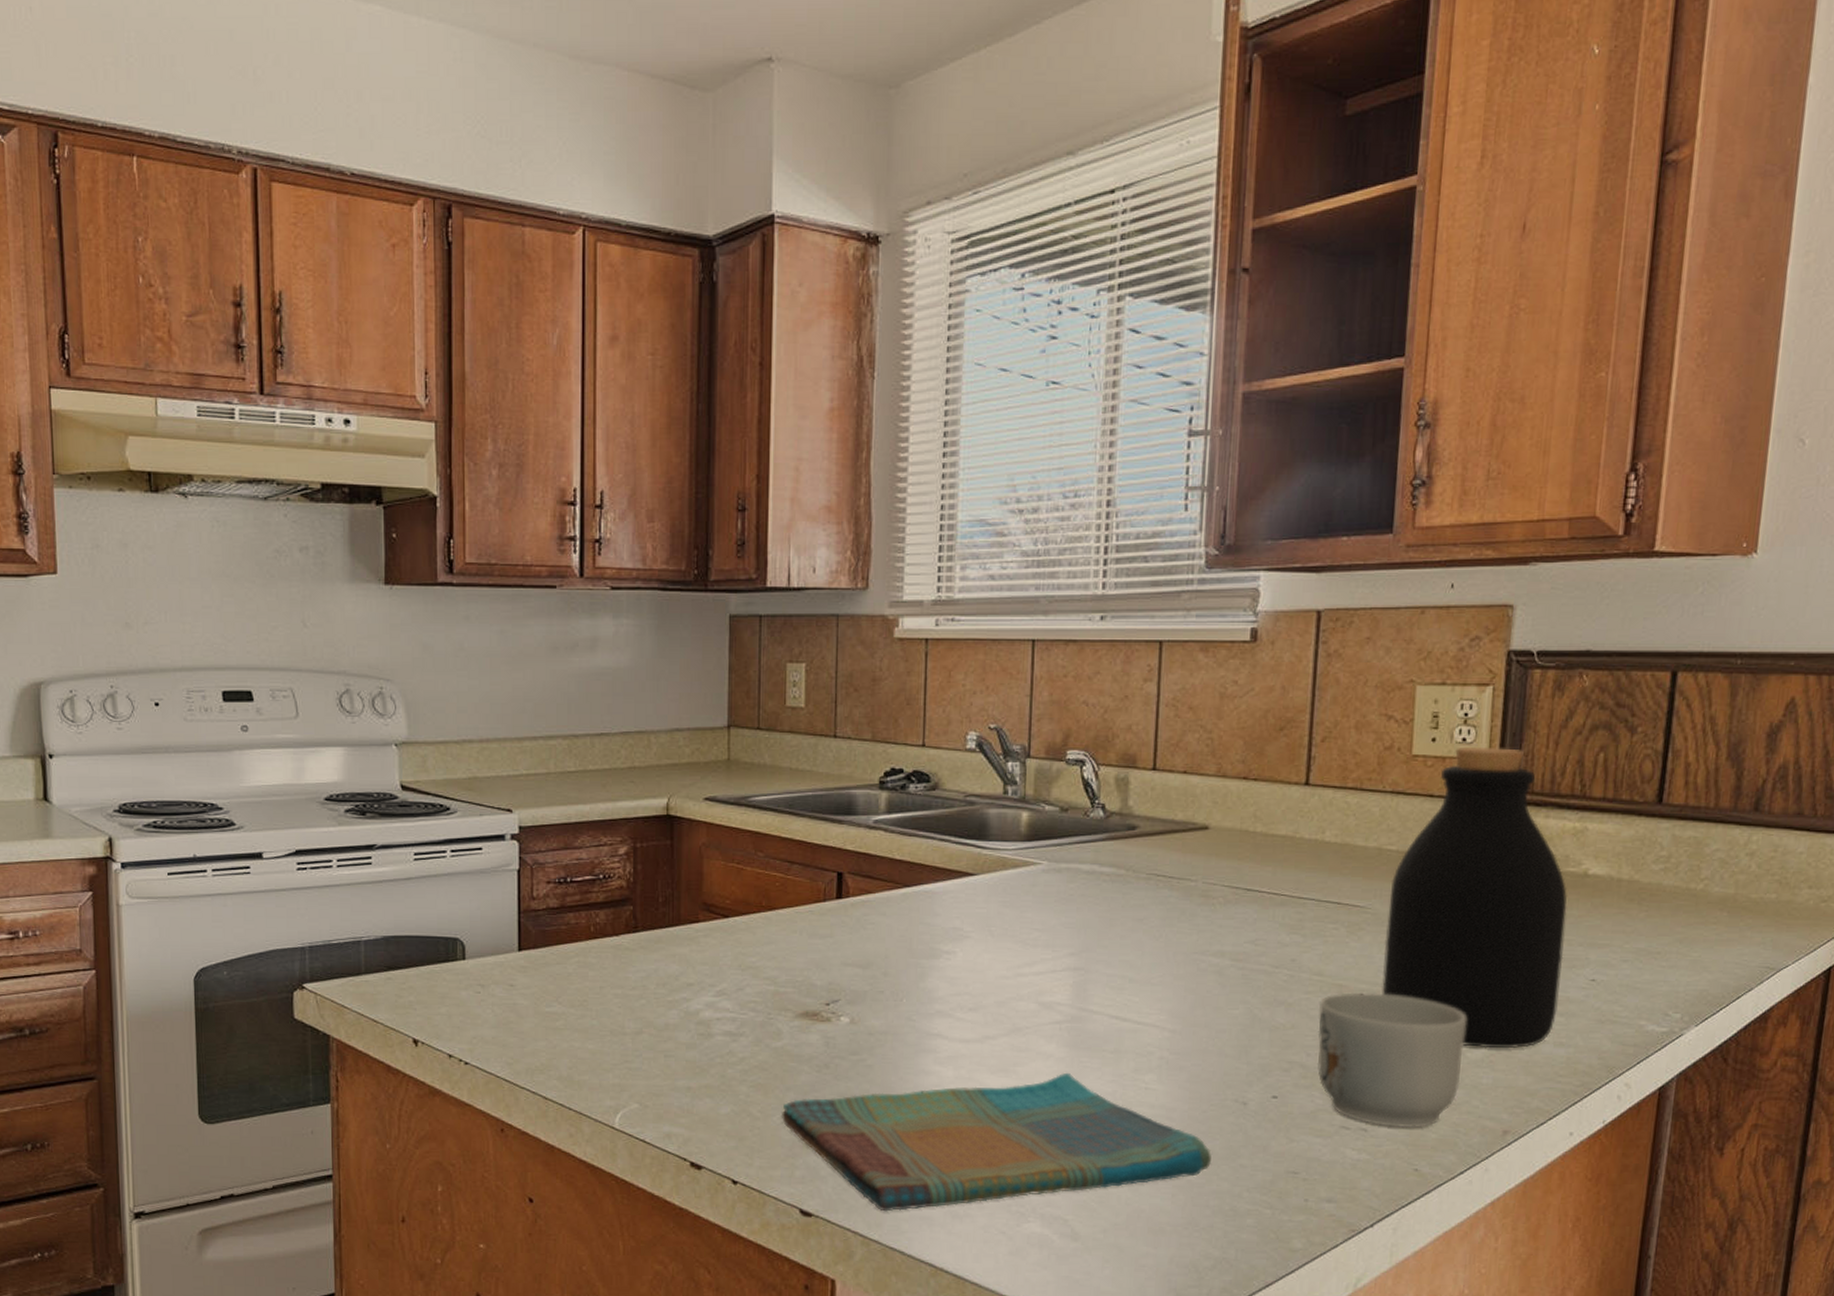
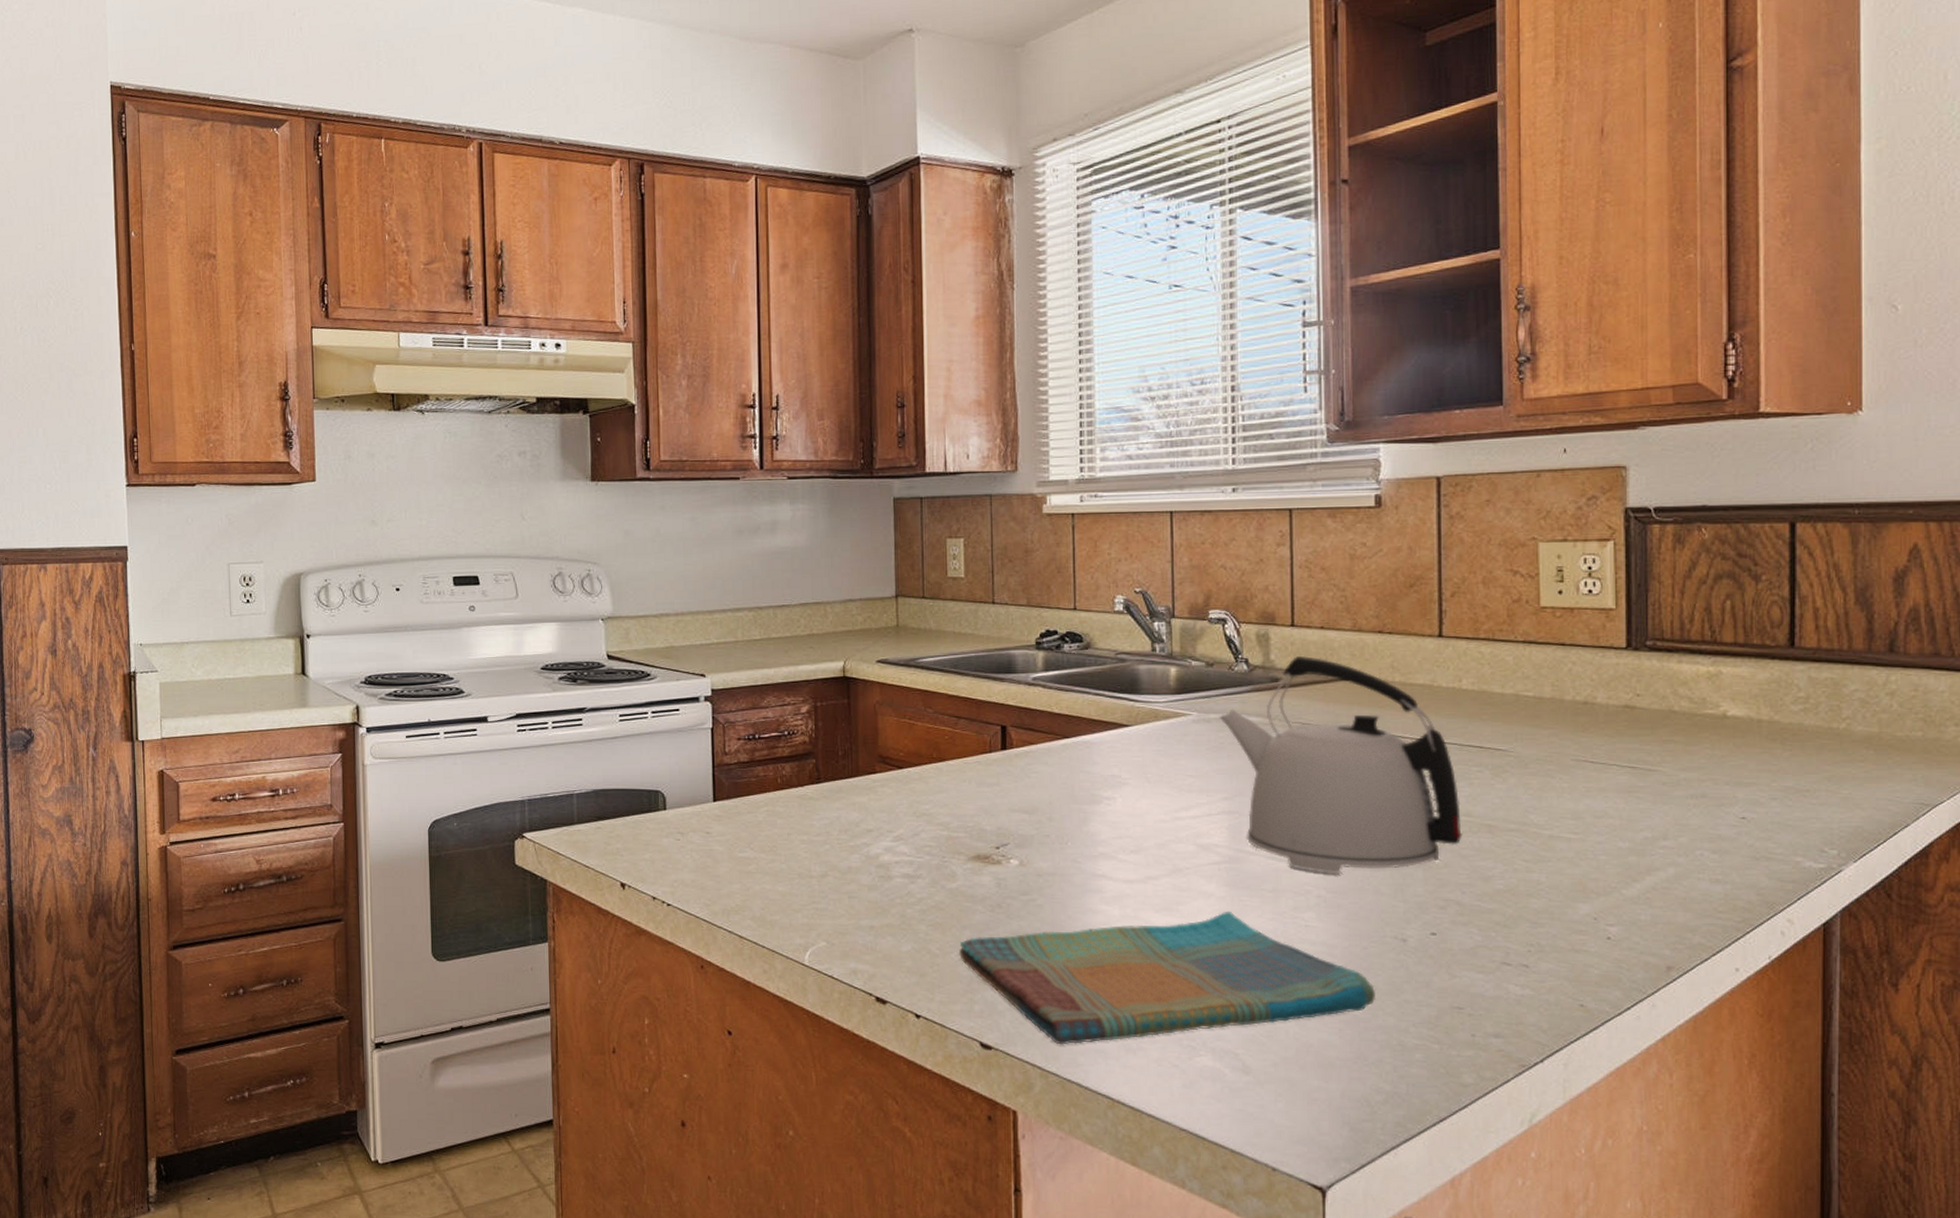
kettle: none [1070,801,1313,1034] -> present [1219,655,1462,874]
mug: present [1317,992,1466,1129] -> none [1471,832,1619,965]
bottle: present [1382,747,1567,1049] -> none [1529,597,1711,886]

